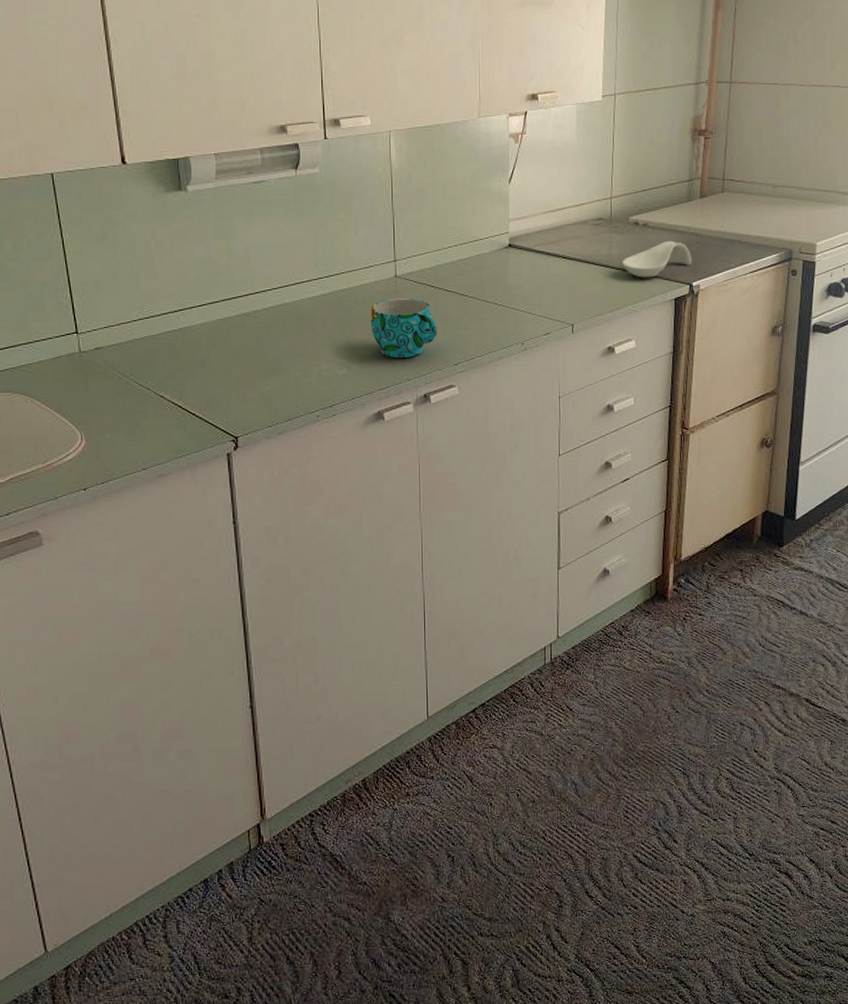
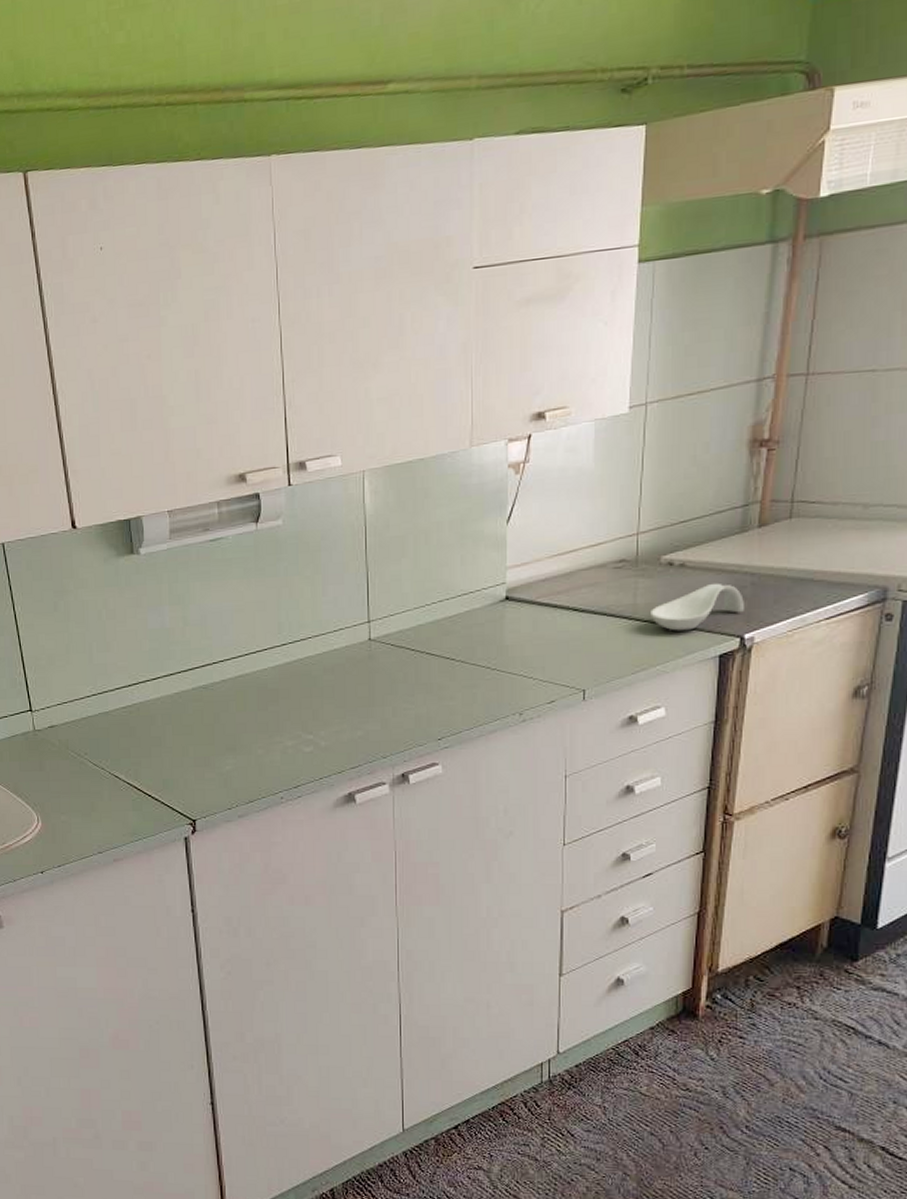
cup: present [370,298,437,358] -> none [340,664,418,733]

